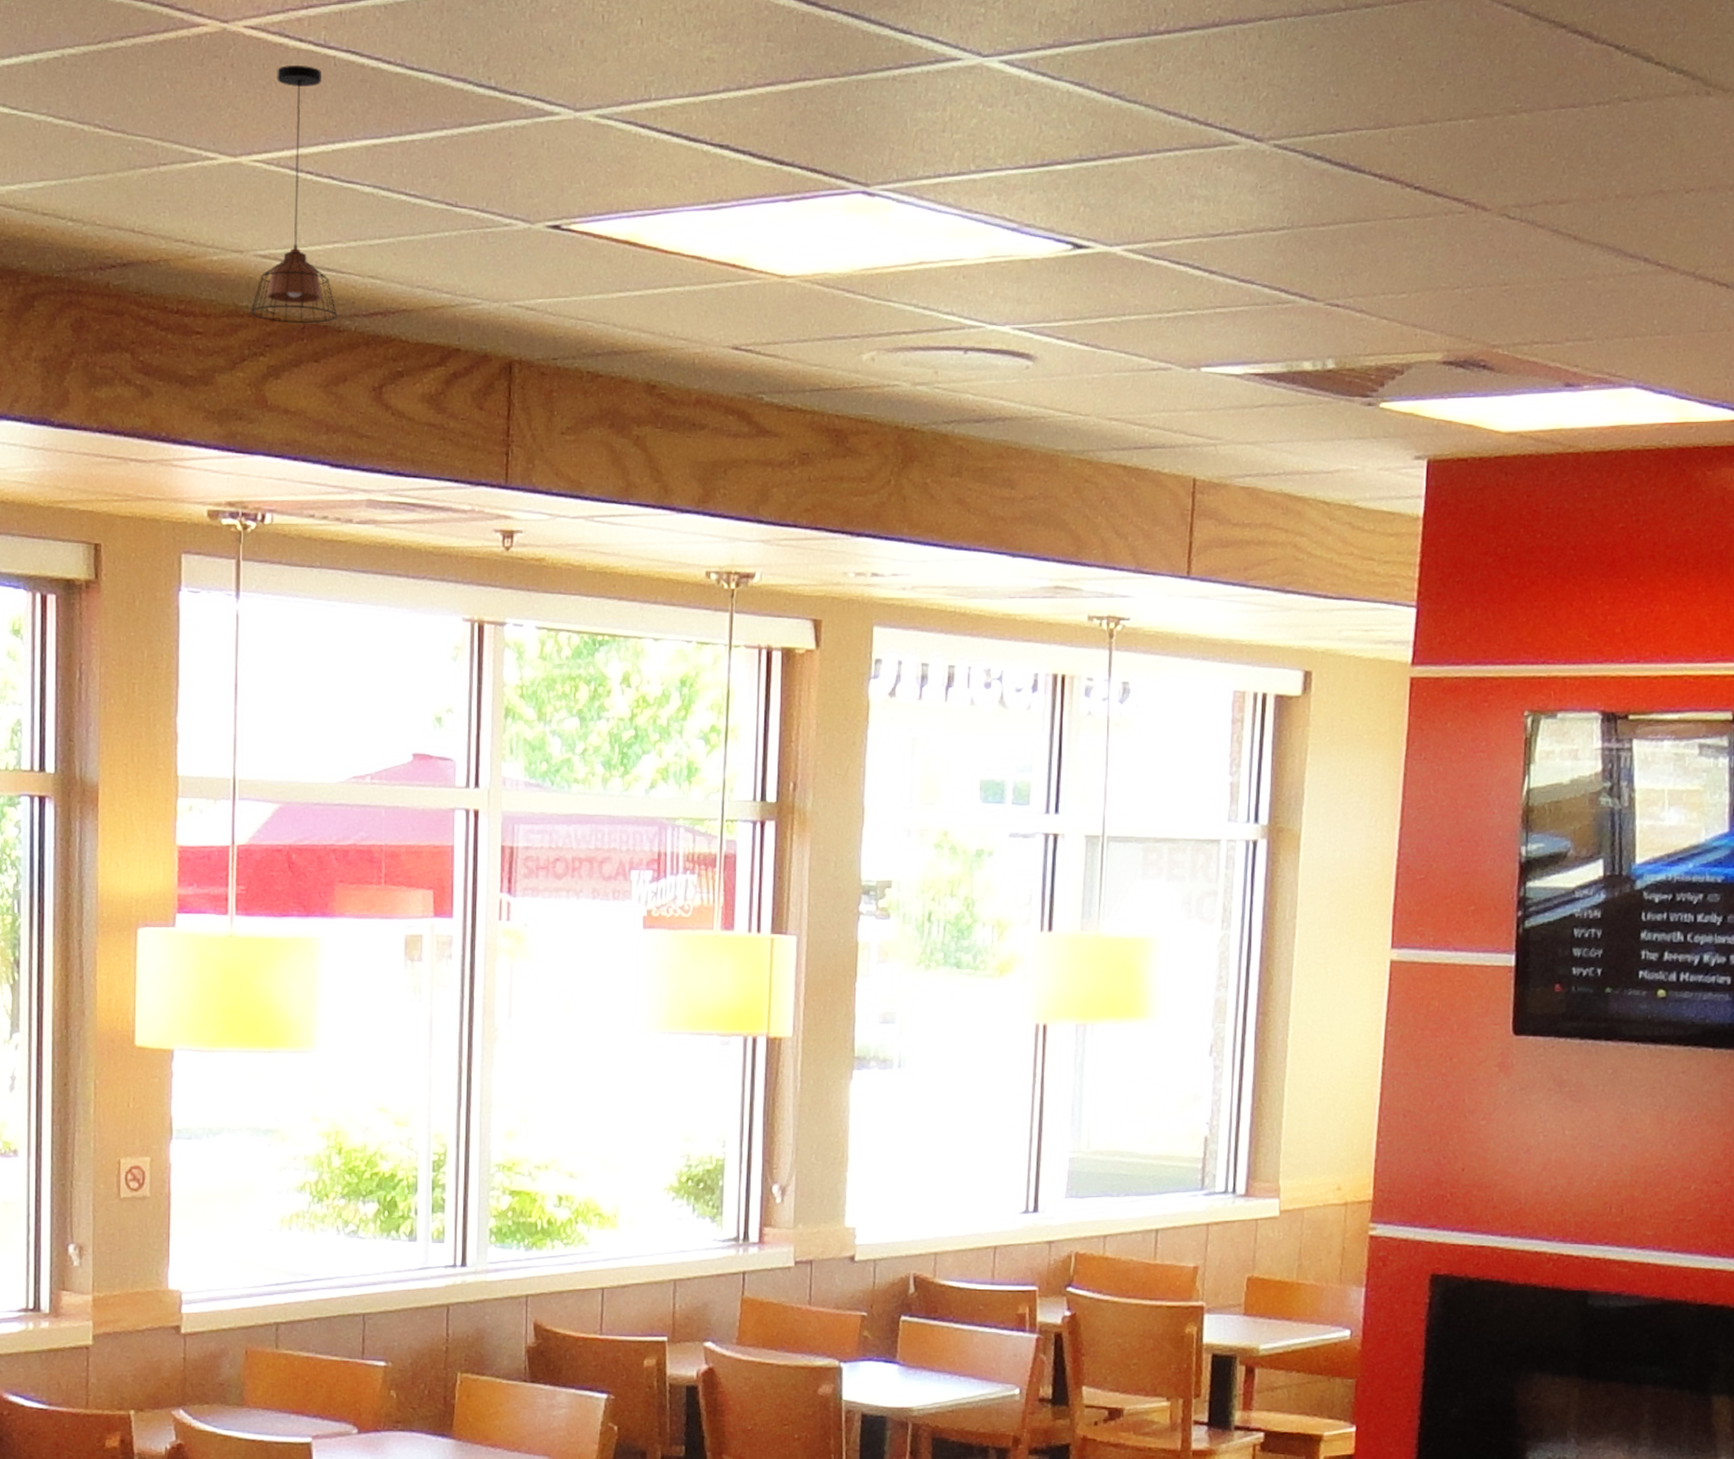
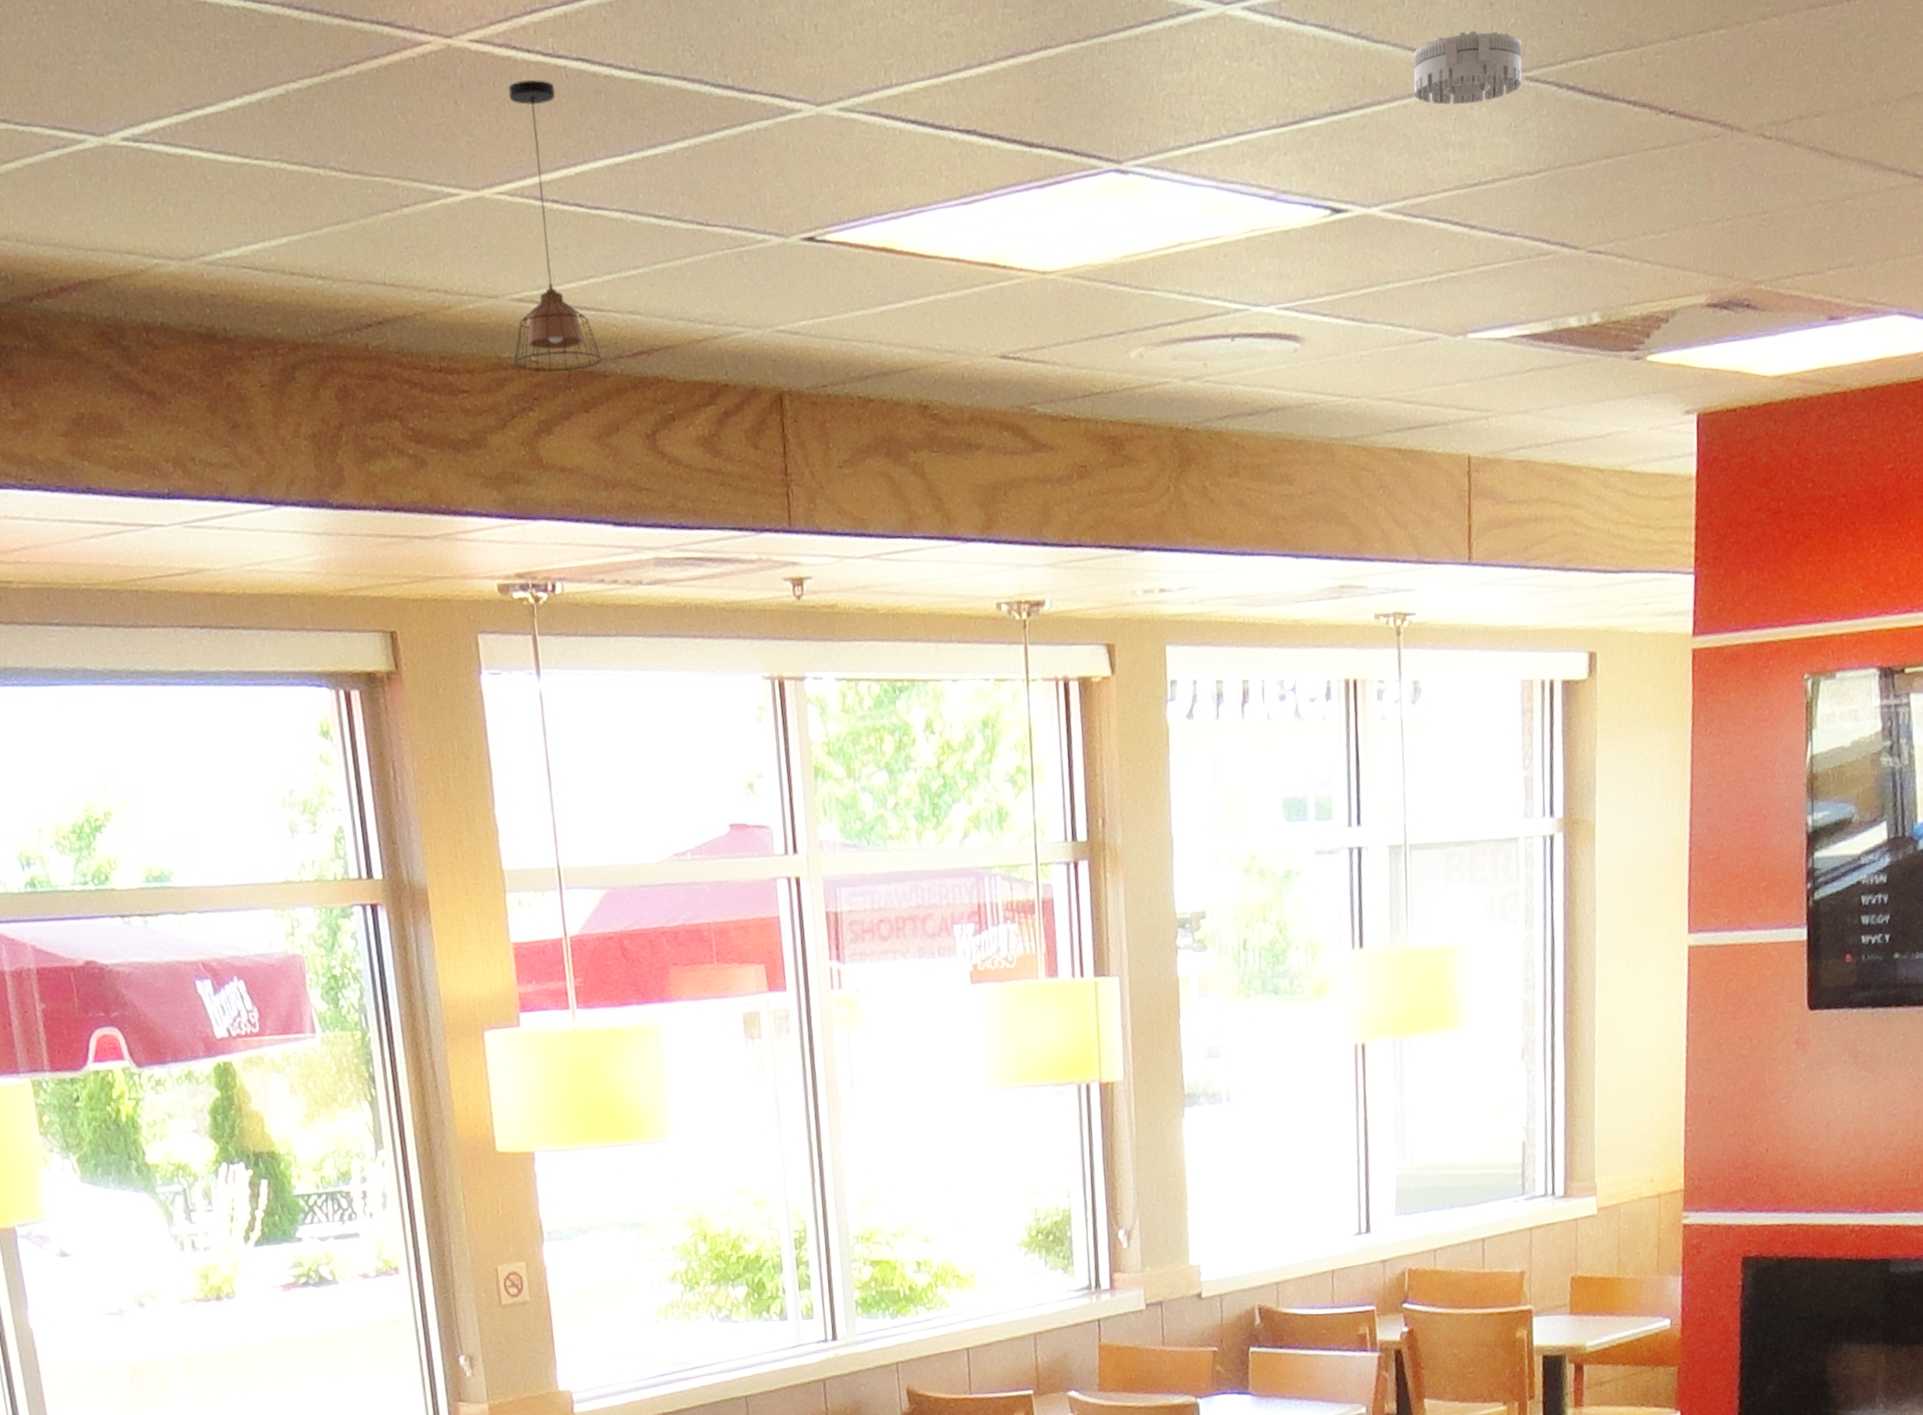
smoke detector: none [1163,99,1273,163] -> present [1413,30,1523,105]

